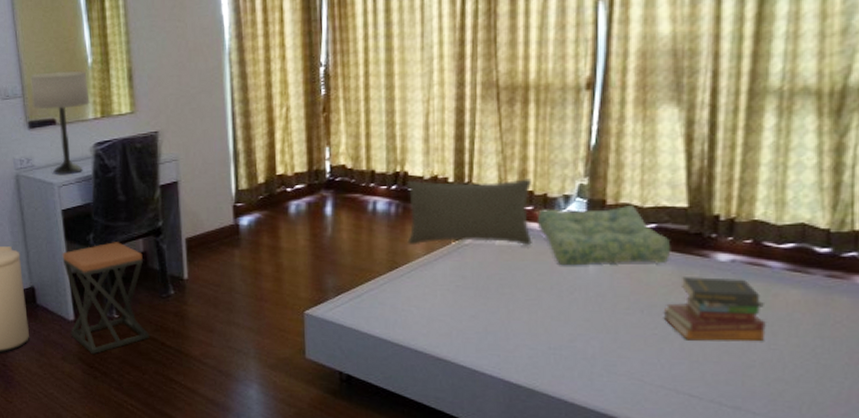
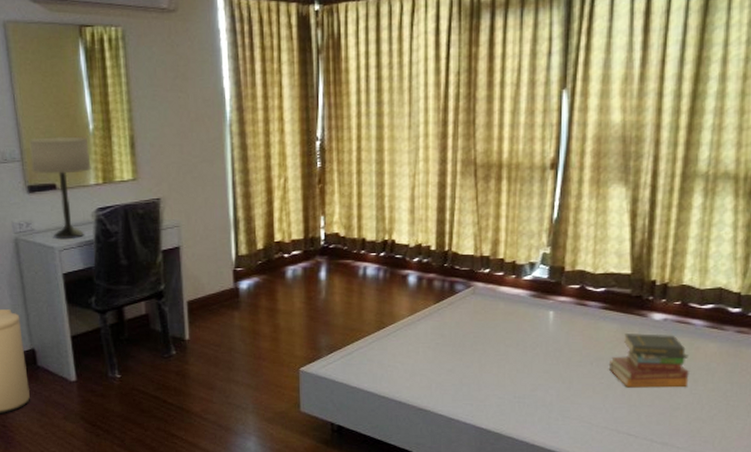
stool: present [62,242,149,355] -> none [63,305,151,414]
pillow: present [407,178,532,246] -> none [394,247,502,308]
seat cushion: present [536,204,671,264] -> none [506,271,617,324]

